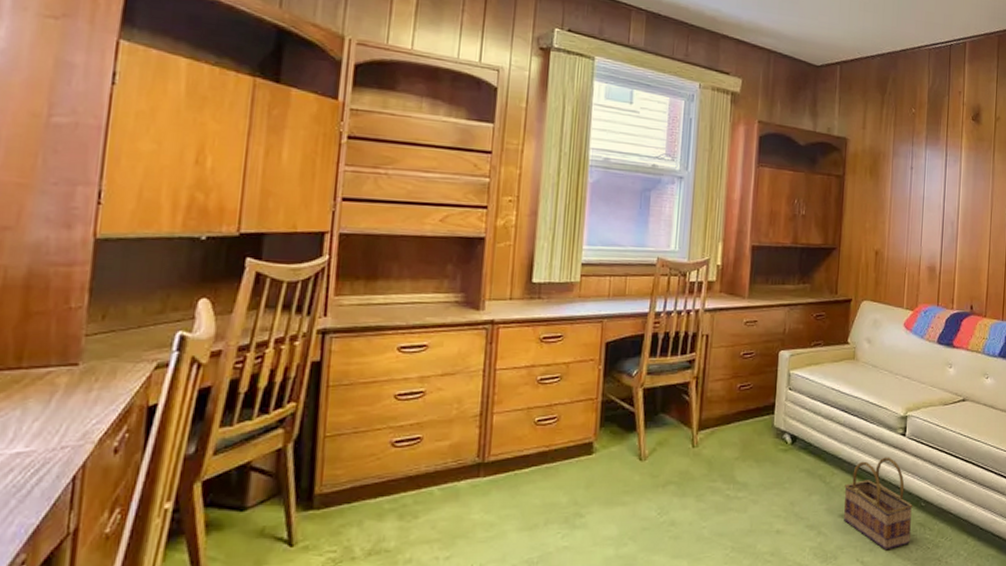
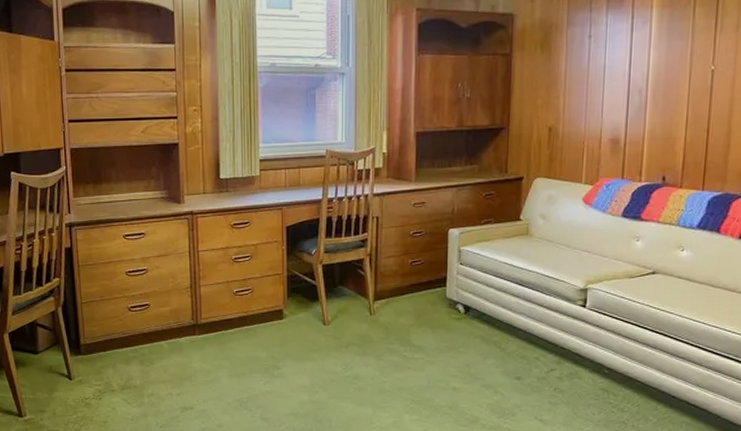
basket: present [844,457,913,551] -> none [520,326,595,411]

